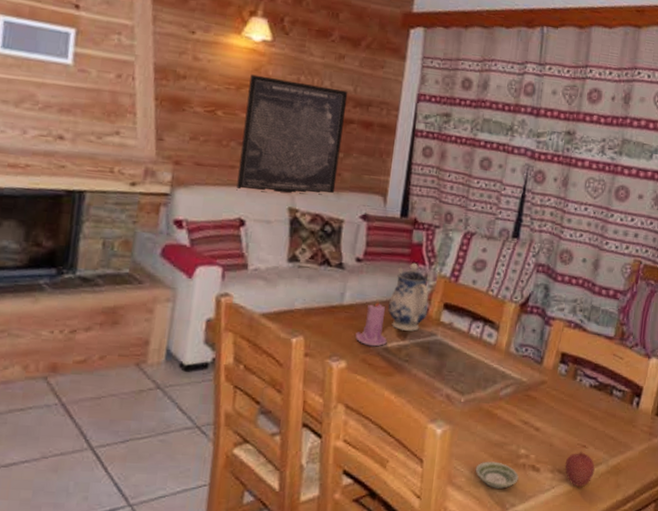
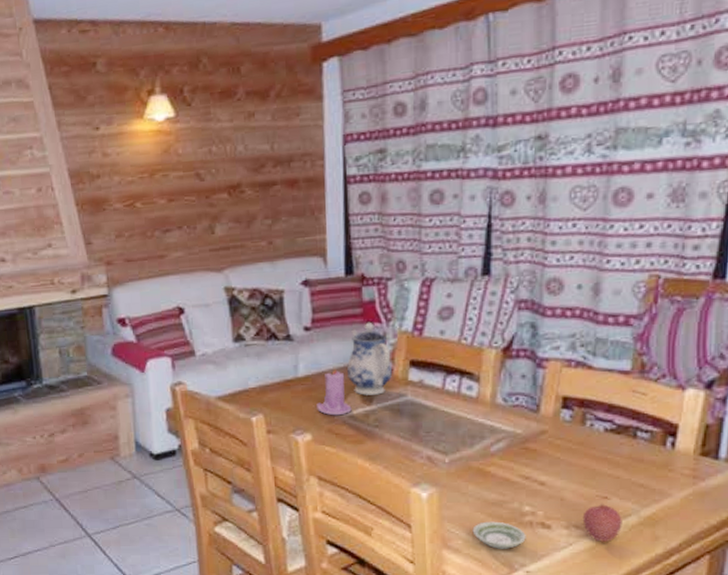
wall art: present [236,74,348,195] -> none [161,151,269,280]

